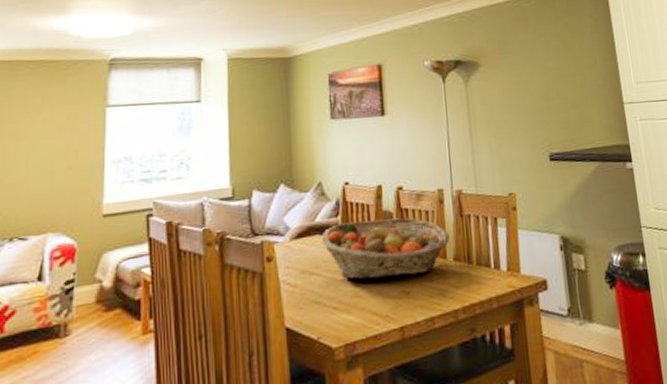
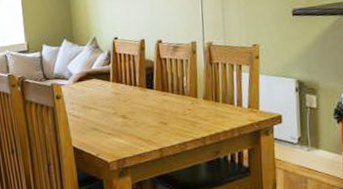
fruit basket: present [321,217,450,280] -> none [97,65,200,113]

